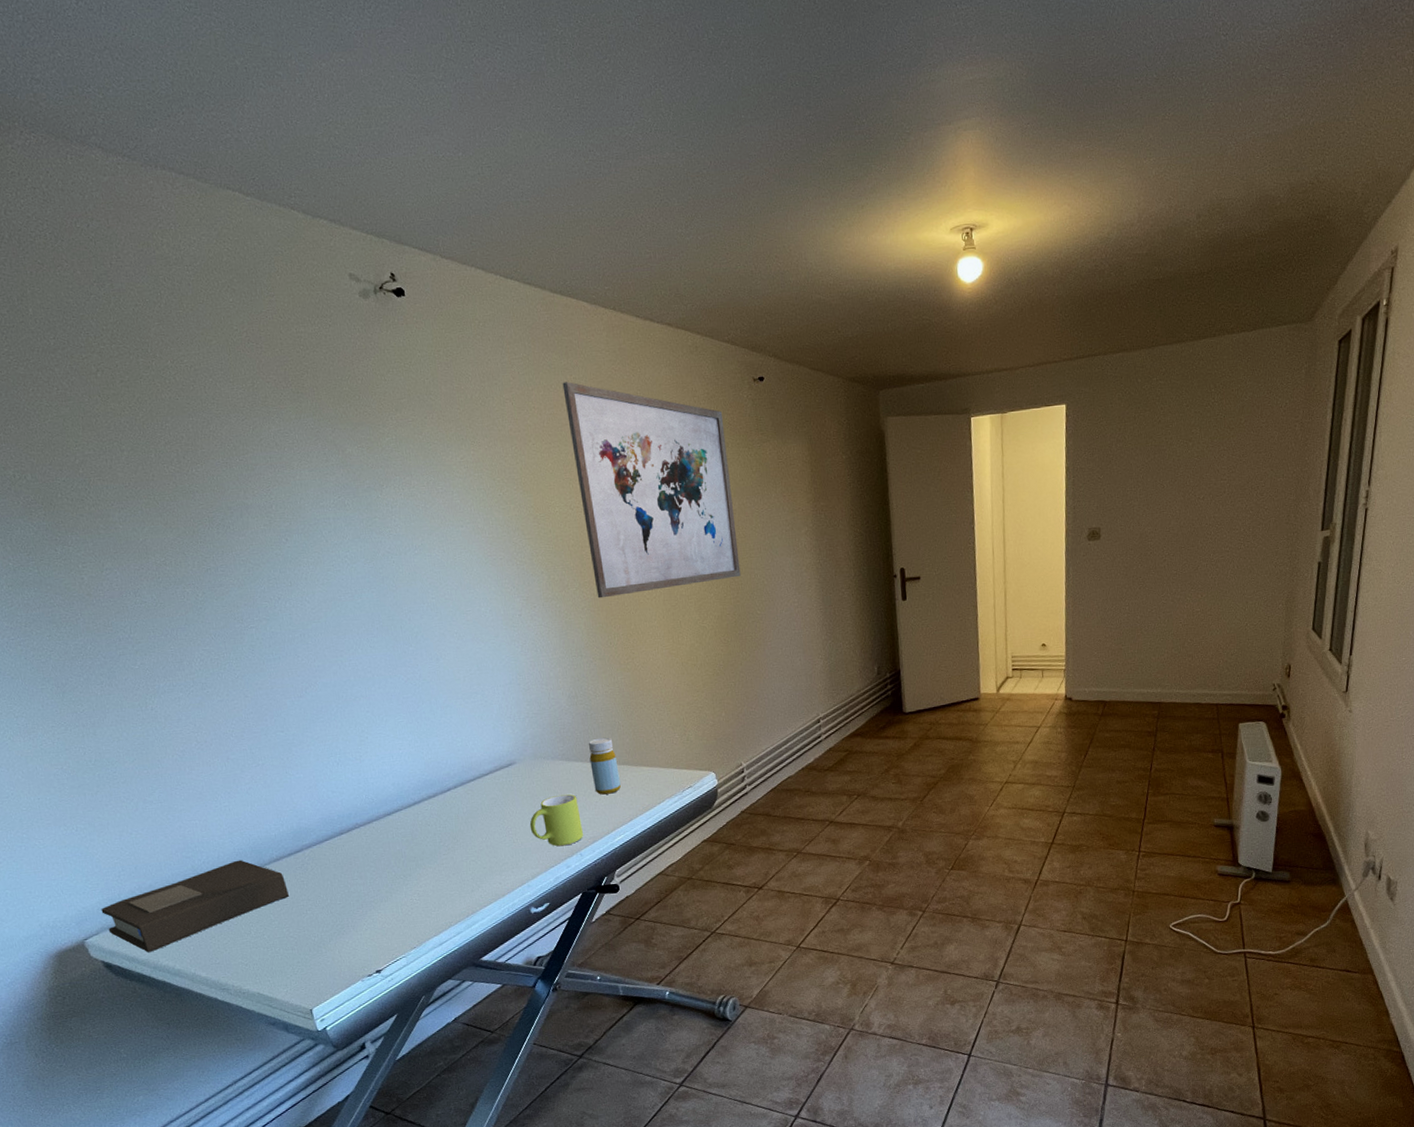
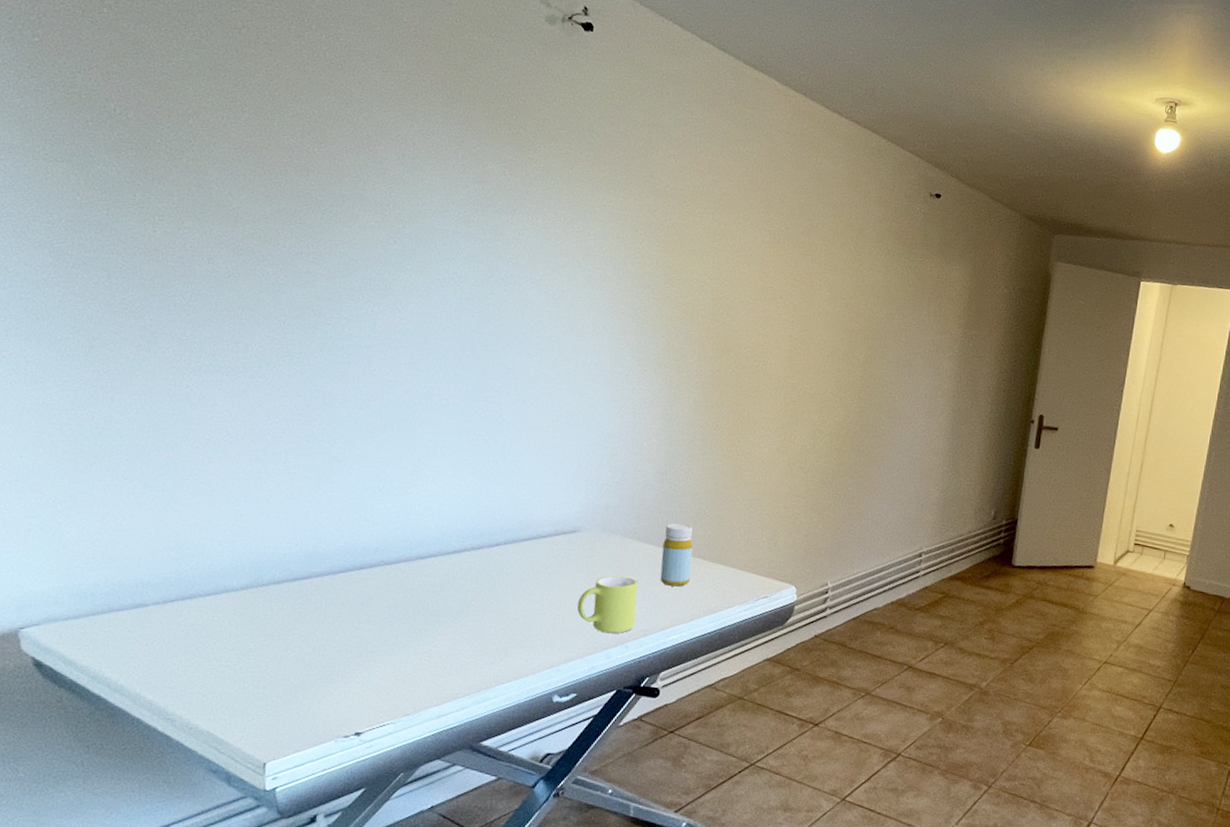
book: present [101,860,289,953] -> none [51,573,281,659]
wall art: present [562,382,741,599] -> none [715,152,891,387]

